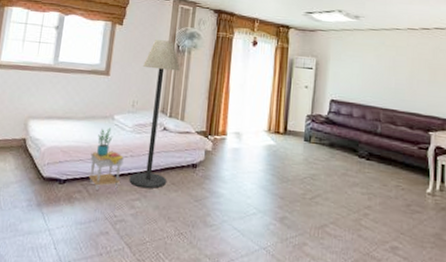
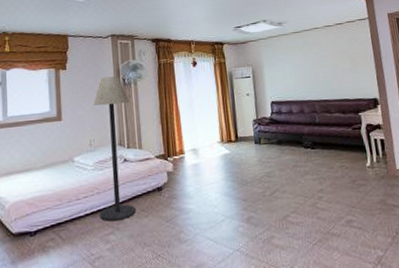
side table: present [88,127,124,190] -> none [57,170,91,234]

